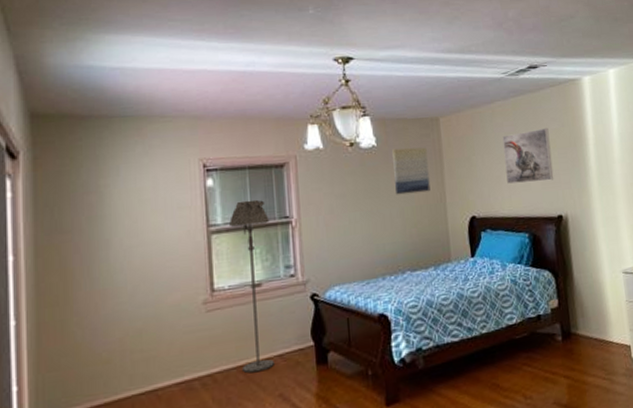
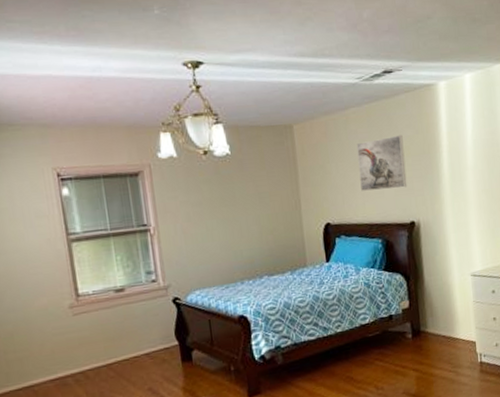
floor lamp: present [229,199,274,373] -> none [88,208,142,370]
wall art: present [392,147,431,195] -> none [246,155,286,203]

